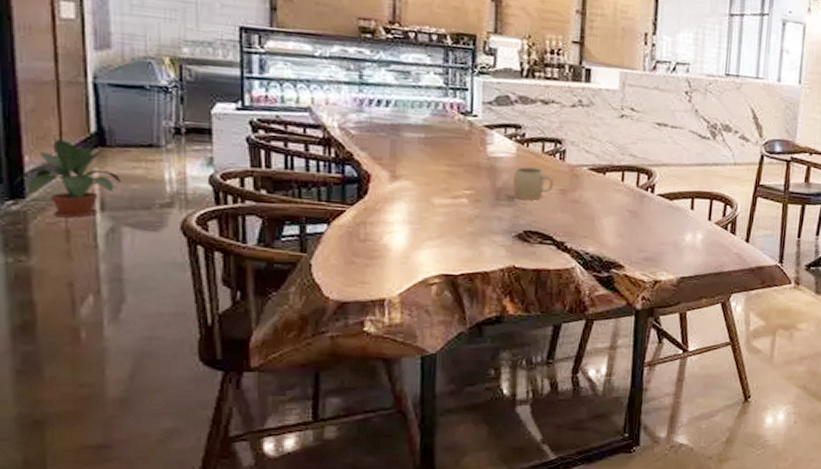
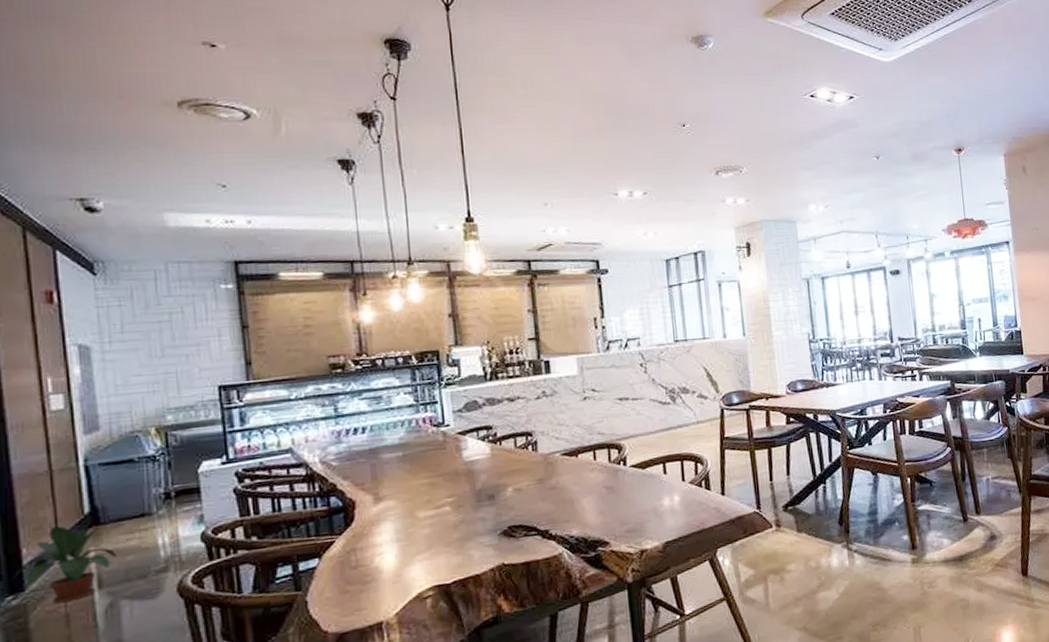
mug: present [513,167,554,200] -> none [491,463,530,497]

